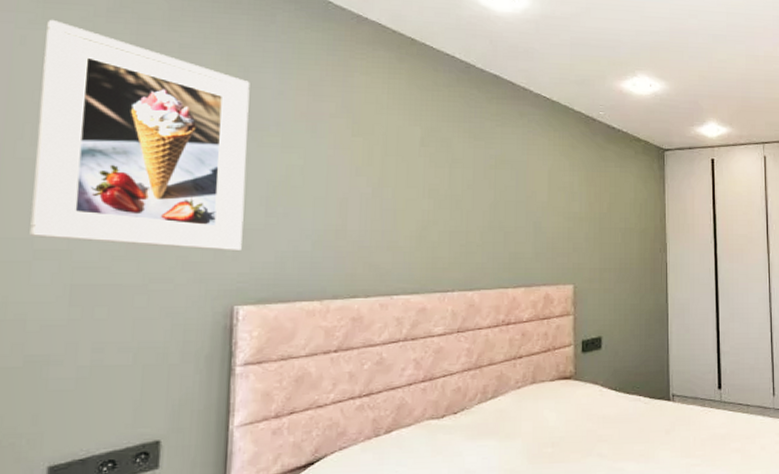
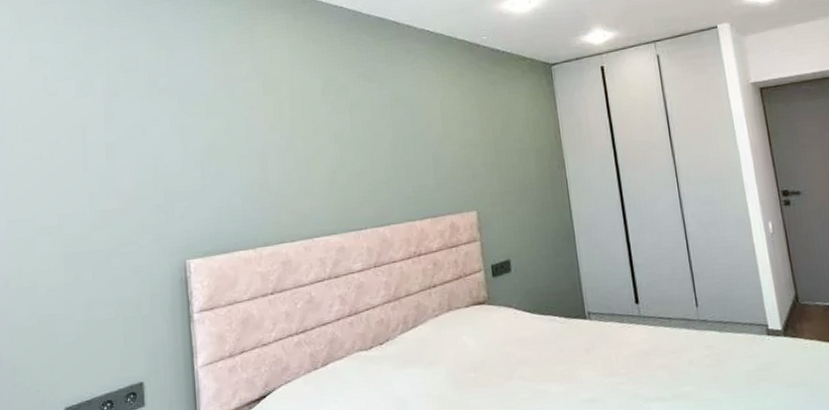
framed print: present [29,19,250,252] -> none [24,33,186,217]

